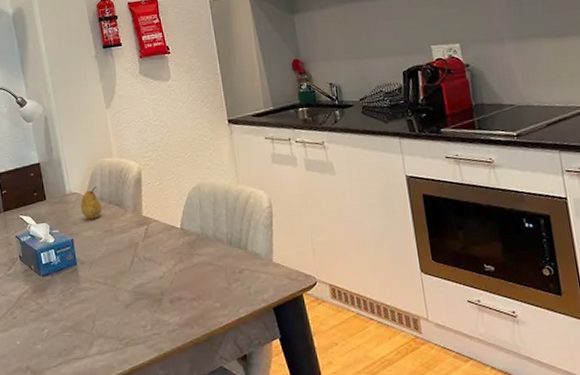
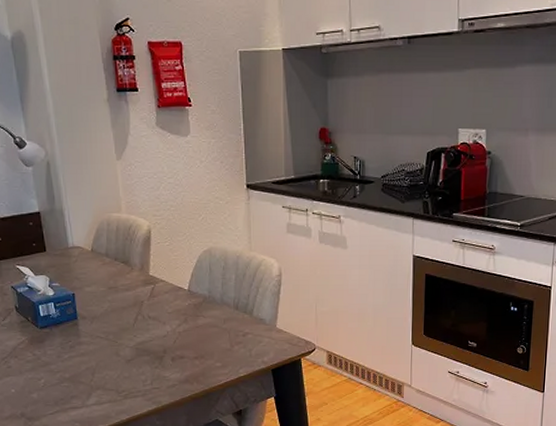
fruit: present [81,186,102,219] -> none [84,241,107,275]

